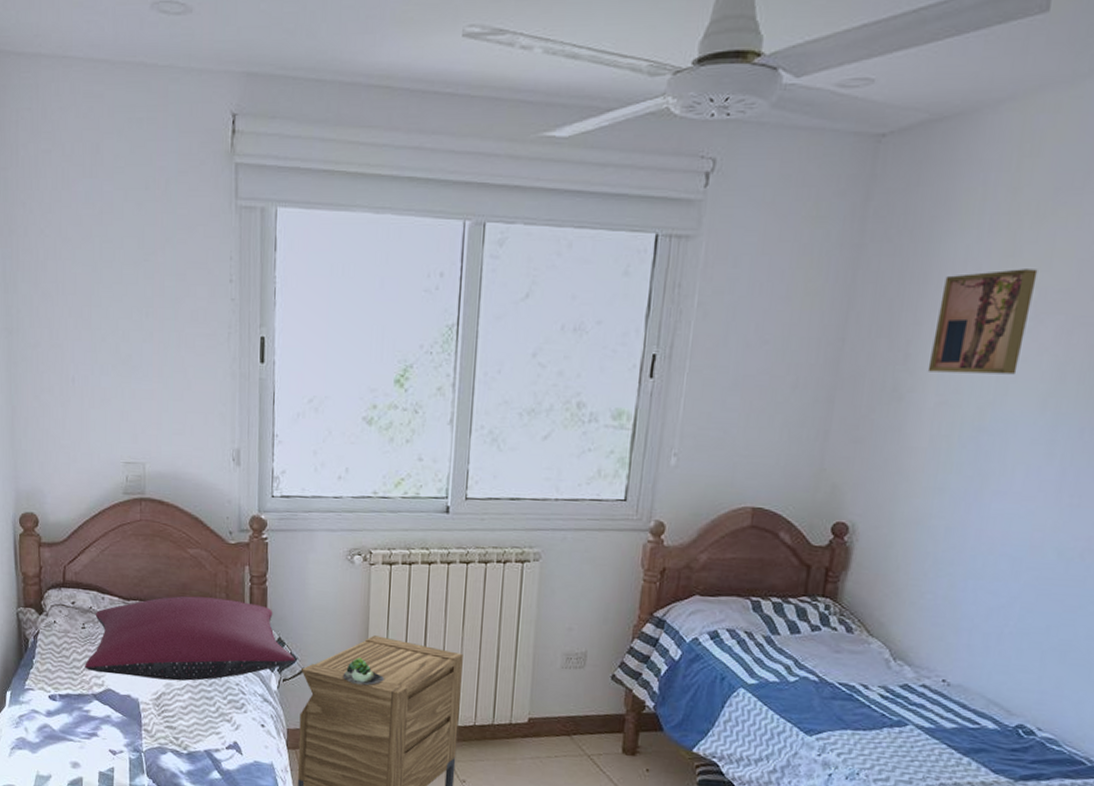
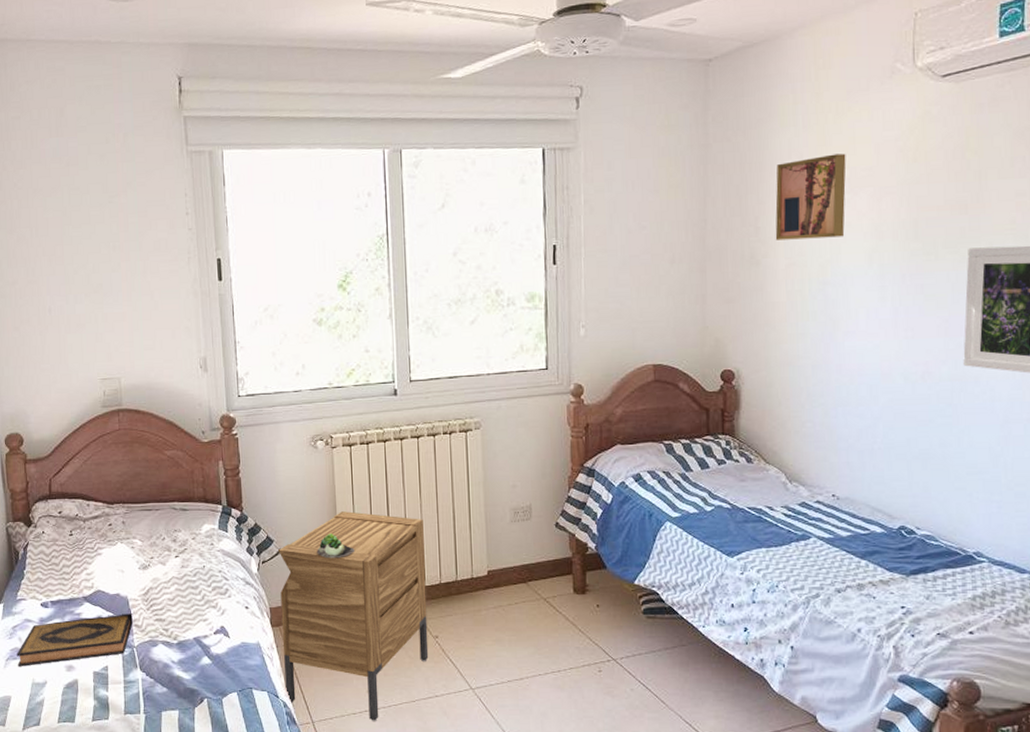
hardback book: none [22,716,143,758] -> present [17,613,133,666]
pillow: present [85,596,295,681] -> none [74,493,272,576]

